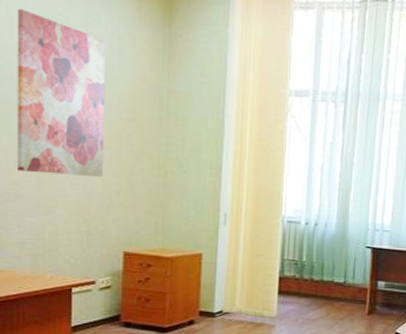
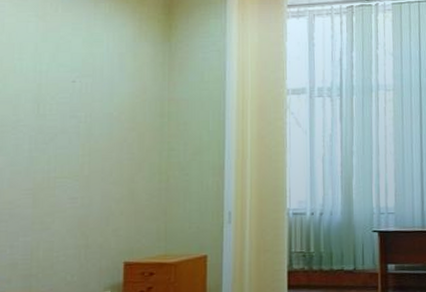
wall art: present [17,8,105,177] -> none [12,35,106,191]

